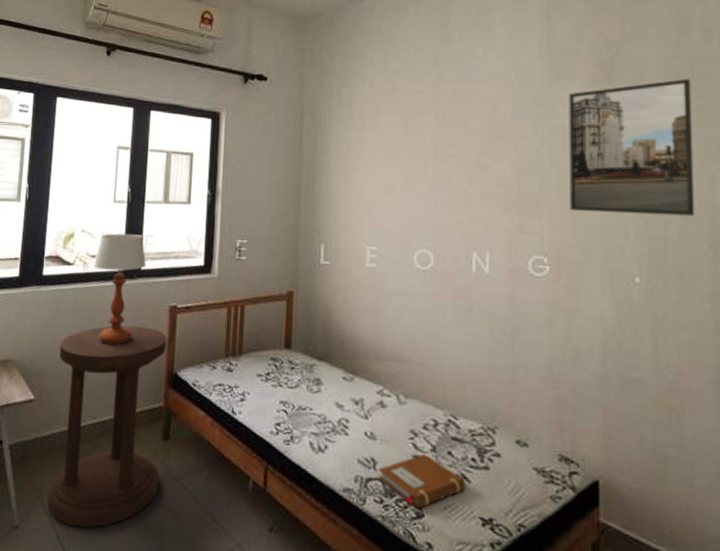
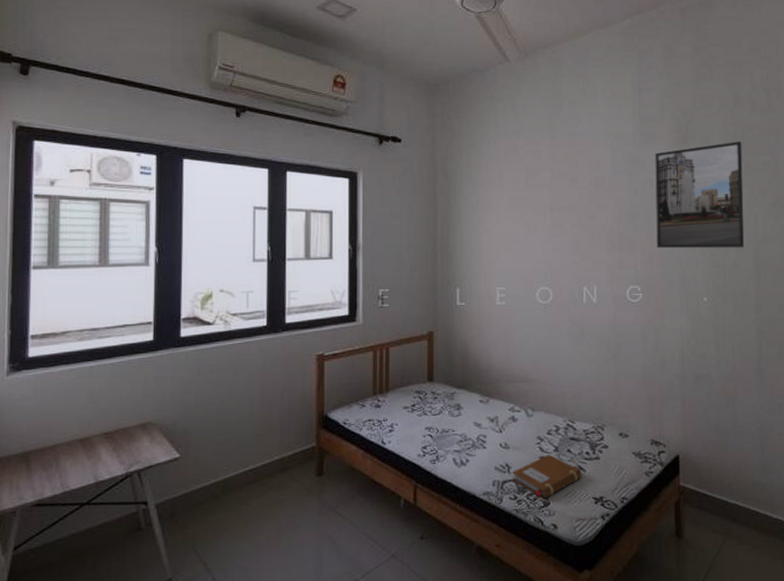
side table: present [48,325,167,528] -> none [202,376,316,569]
table lamp: present [94,233,147,345] -> none [236,291,291,396]

